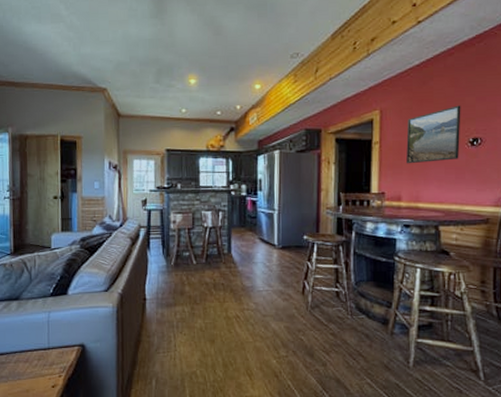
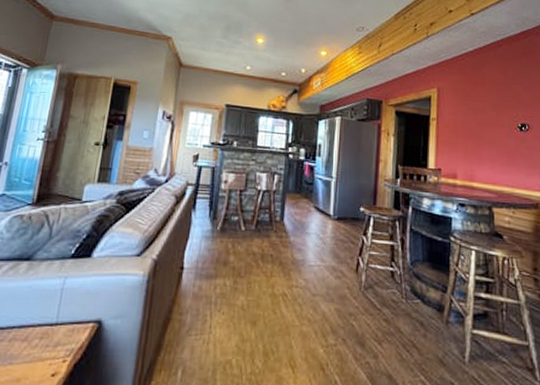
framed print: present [406,105,461,164] -> none [461,92,510,143]

